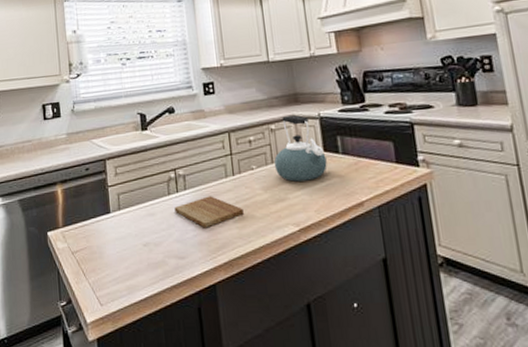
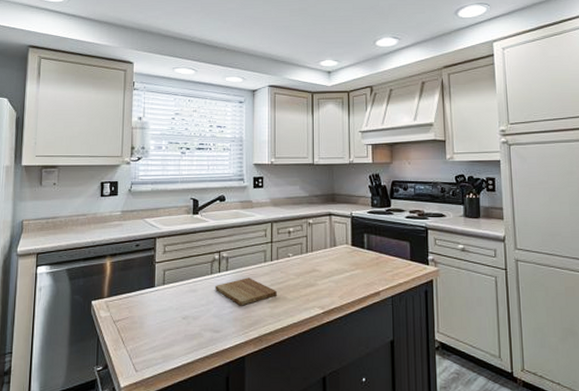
kettle: present [274,115,327,182] -> none [308,213,353,270]

